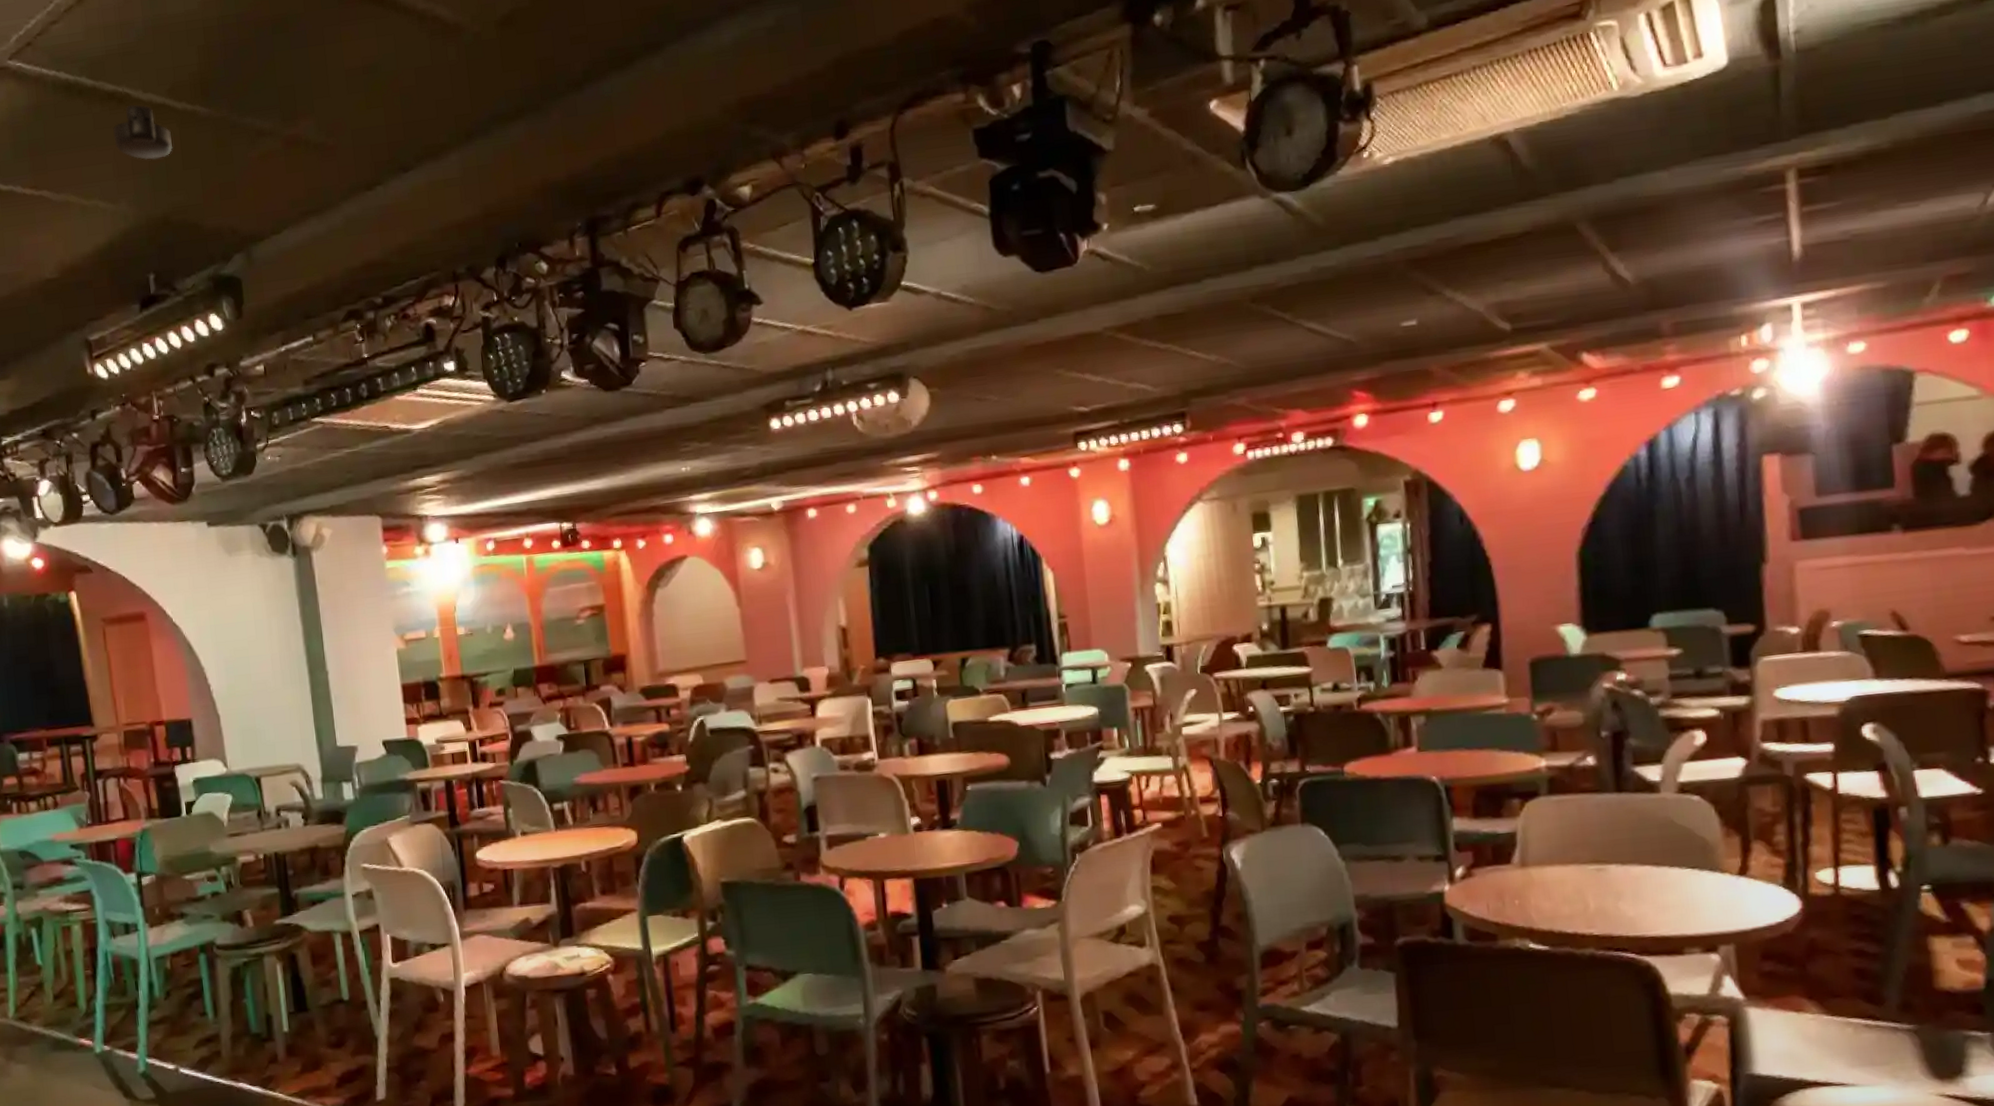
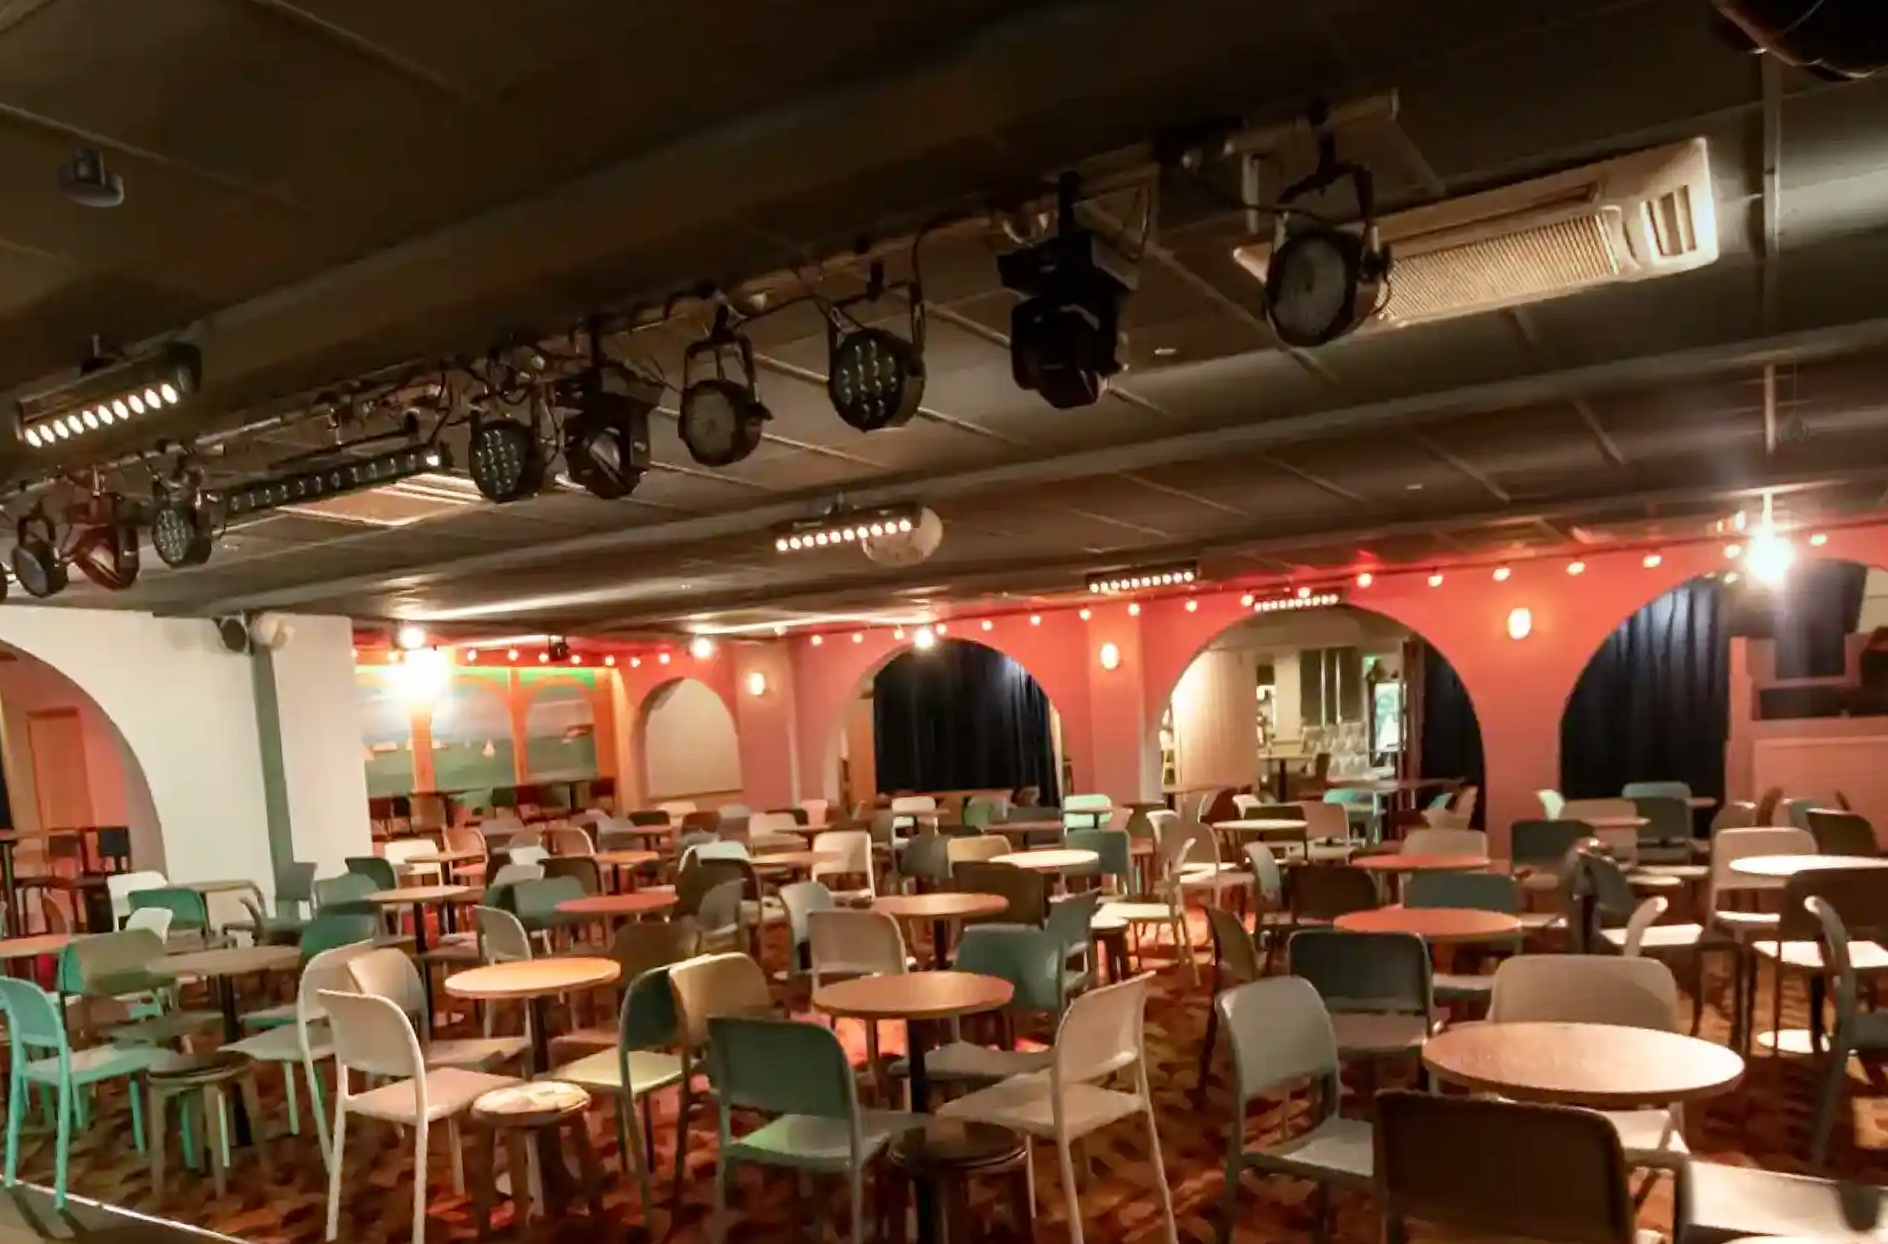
pendant light: none [1805,152,1842,251] -> present [1778,351,1811,445]

